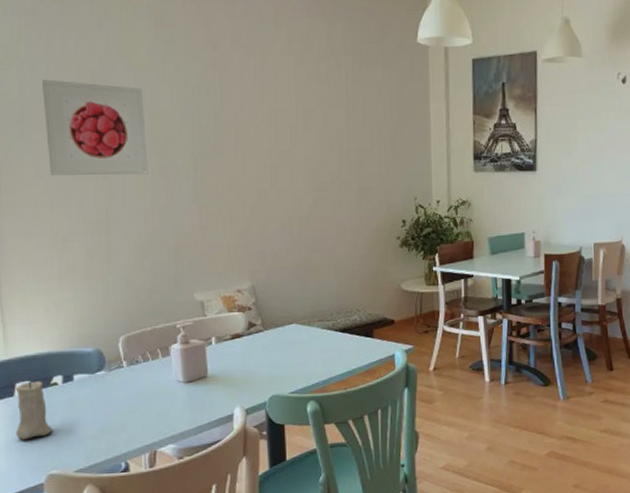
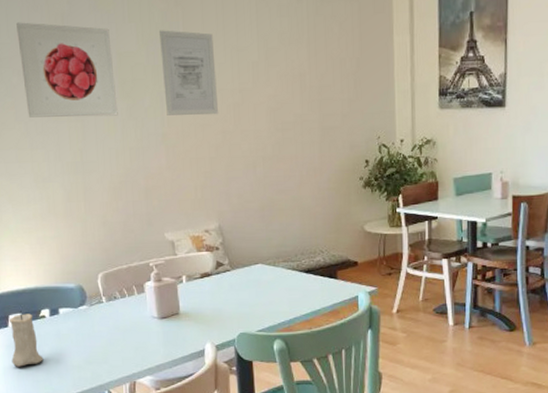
wall art: none [196,91,255,176] -> present [159,30,219,116]

